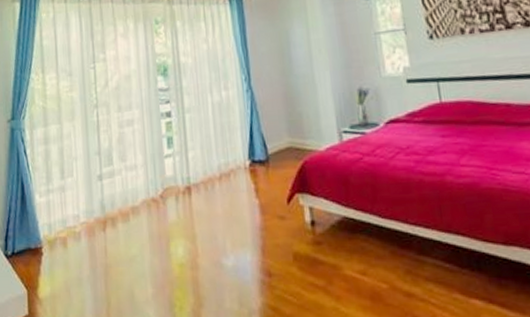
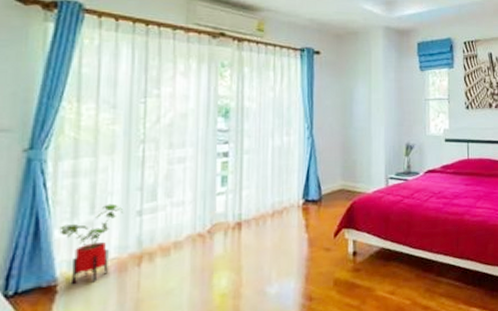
house plant: none [39,168,87,247] -> present [59,203,124,284]

